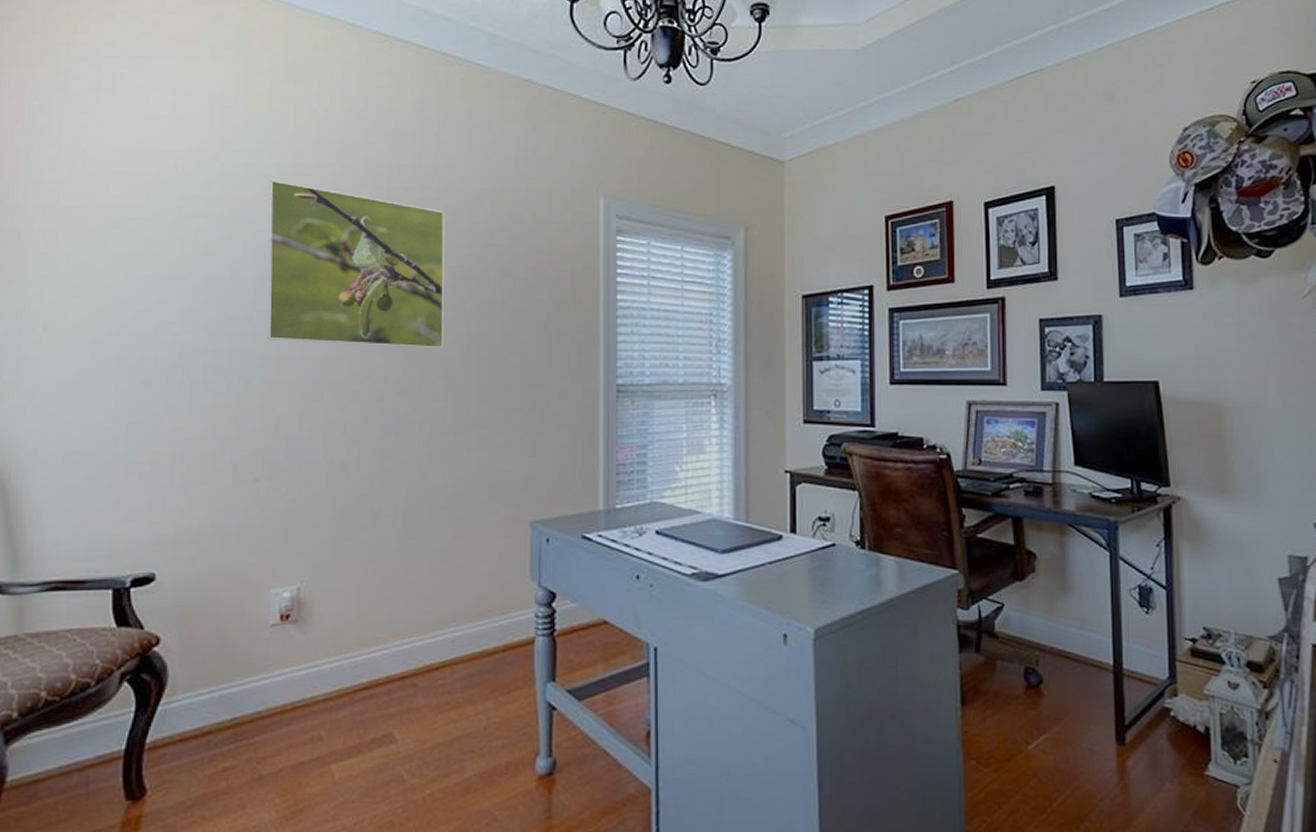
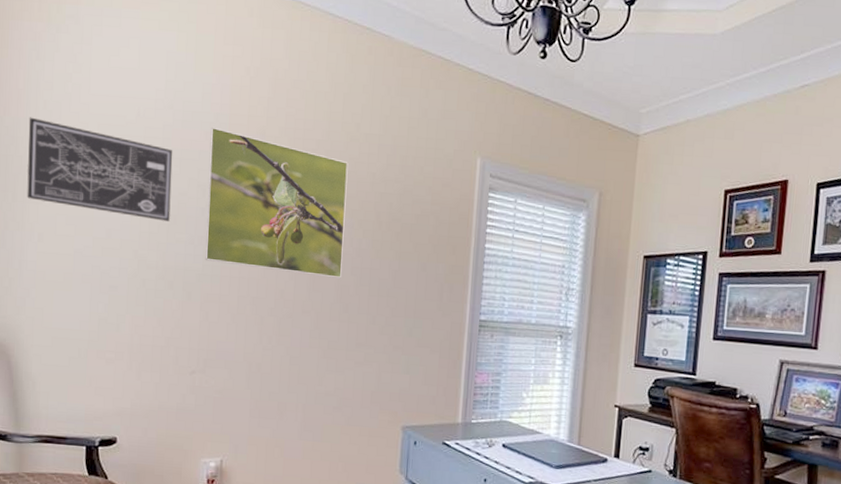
wall art: none [27,180,222,296] -> present [27,117,173,221]

